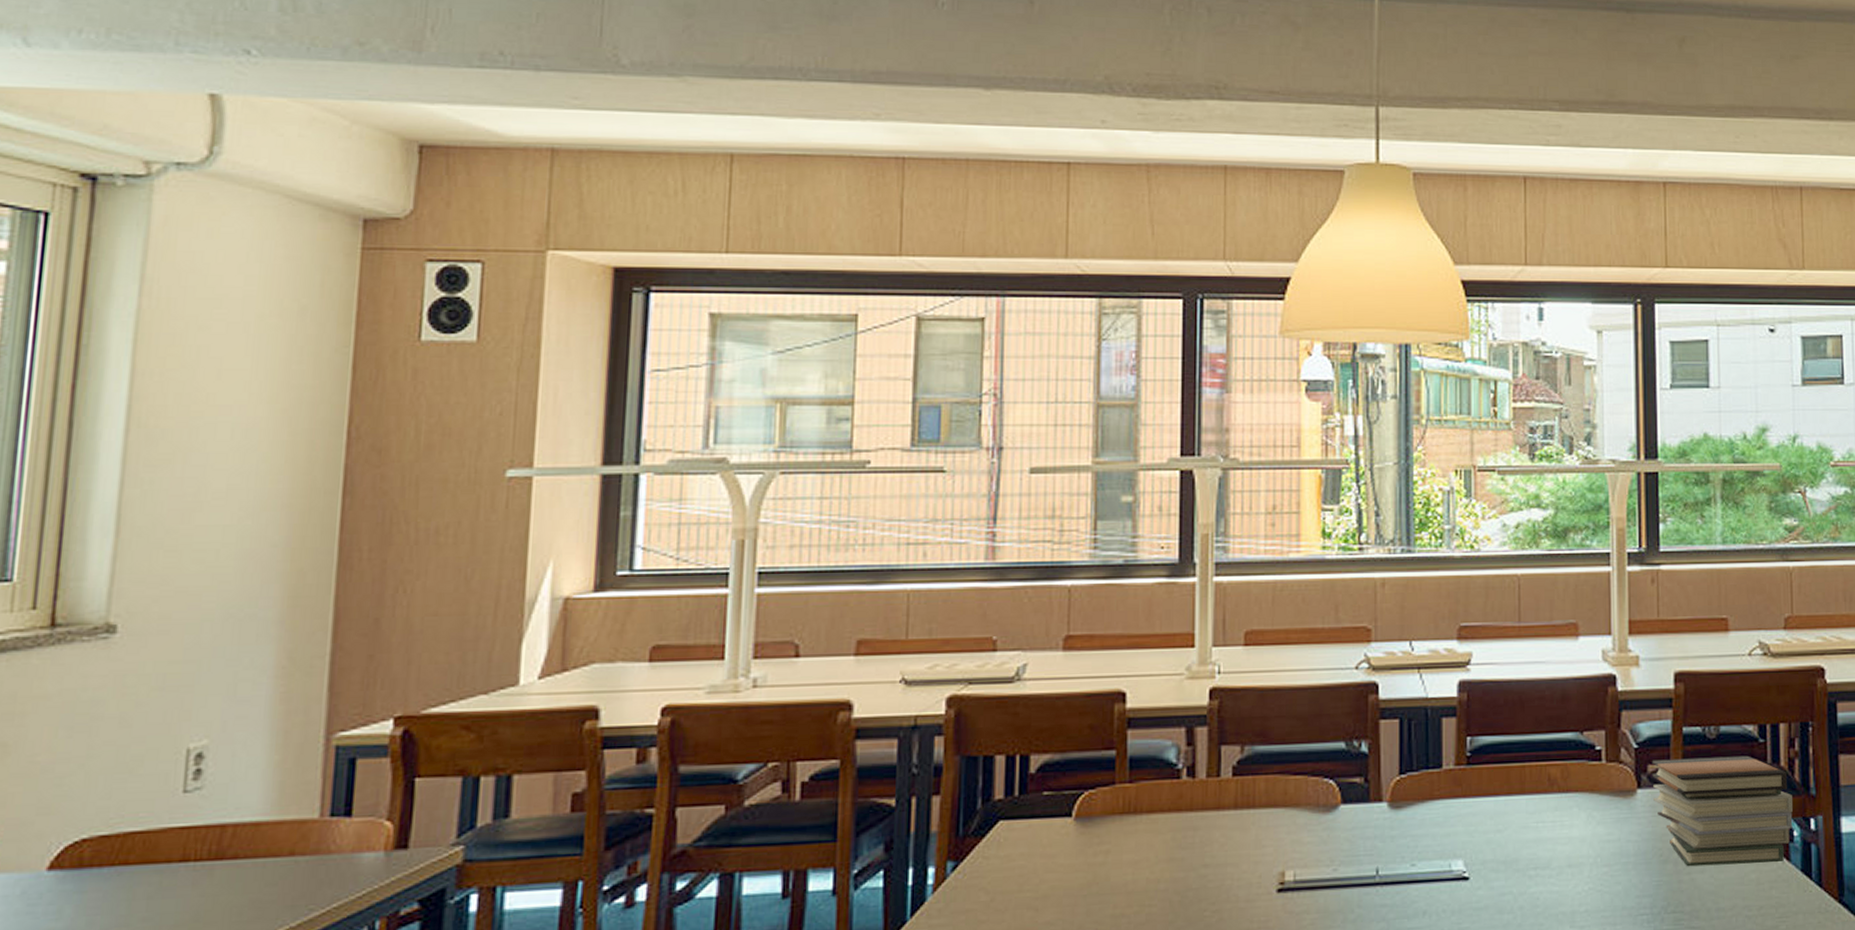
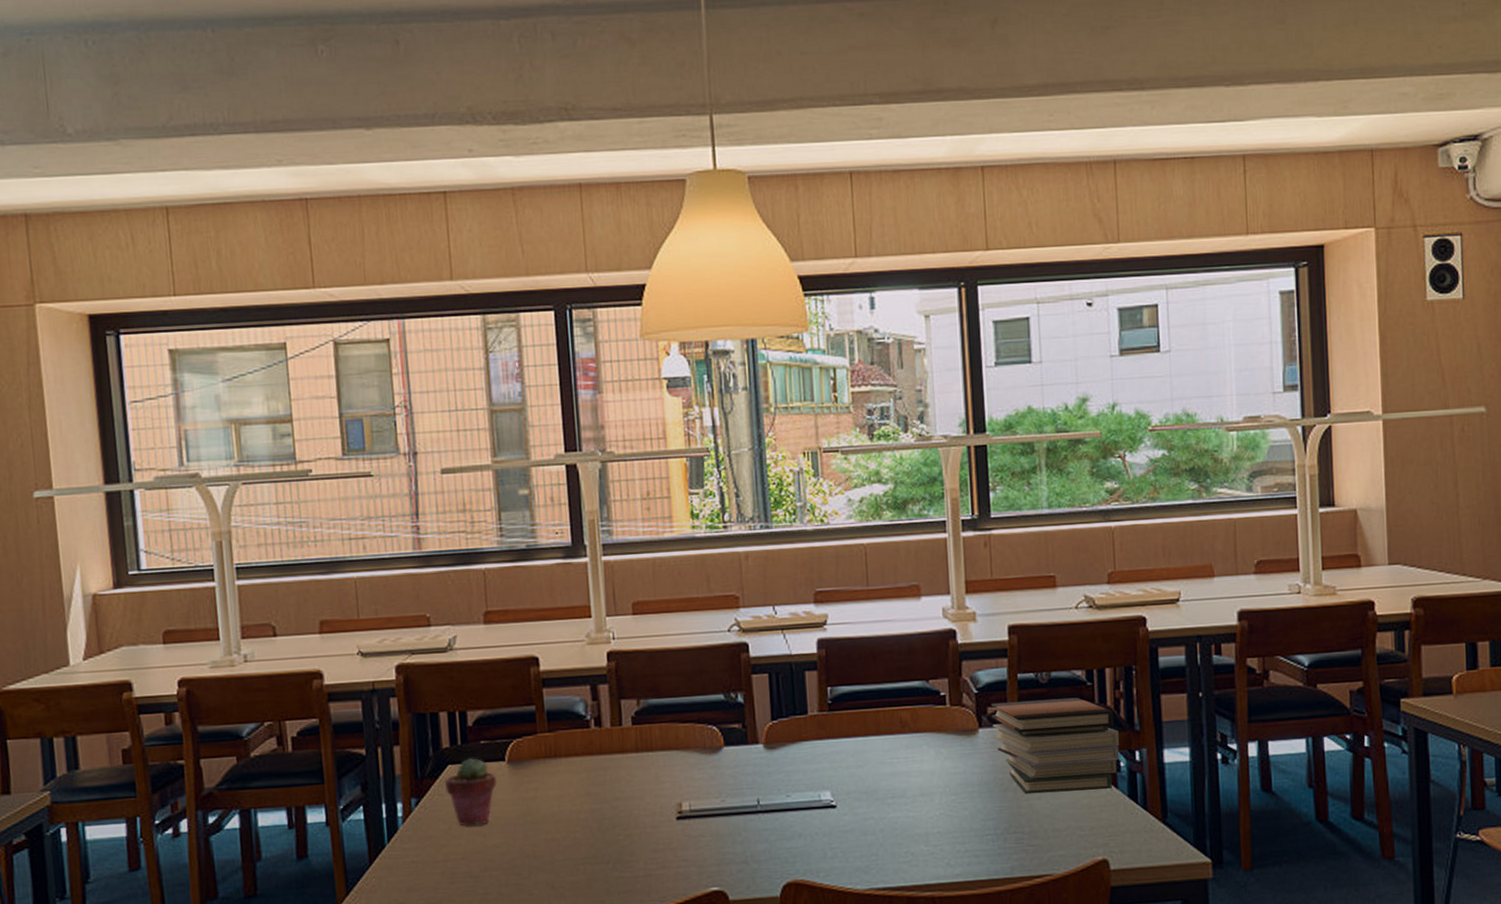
potted succulent: none [993,811,1060,898] -> present [445,757,498,826]

